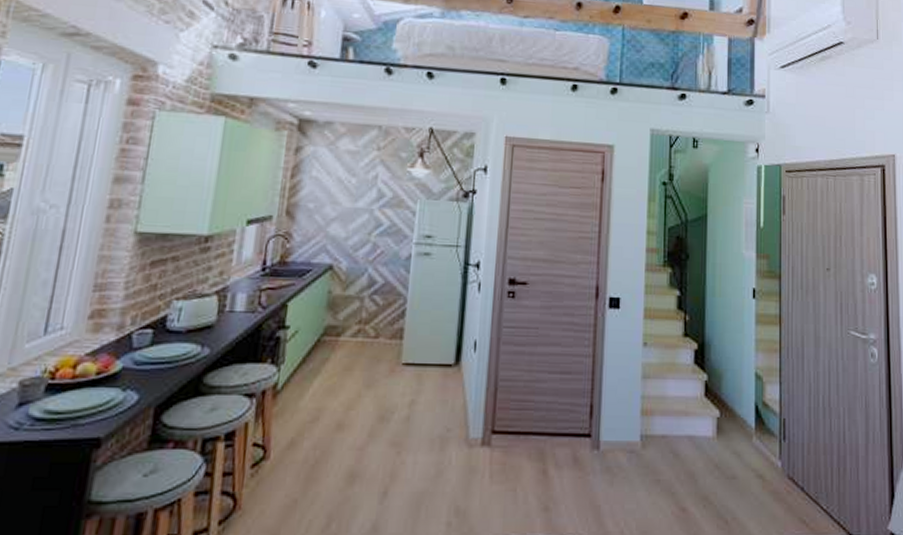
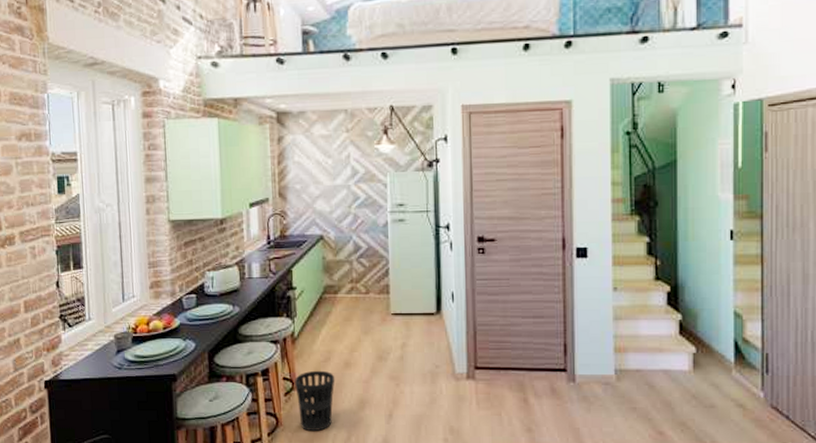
wastebasket: none [266,433,322,516] -> present [295,370,335,431]

